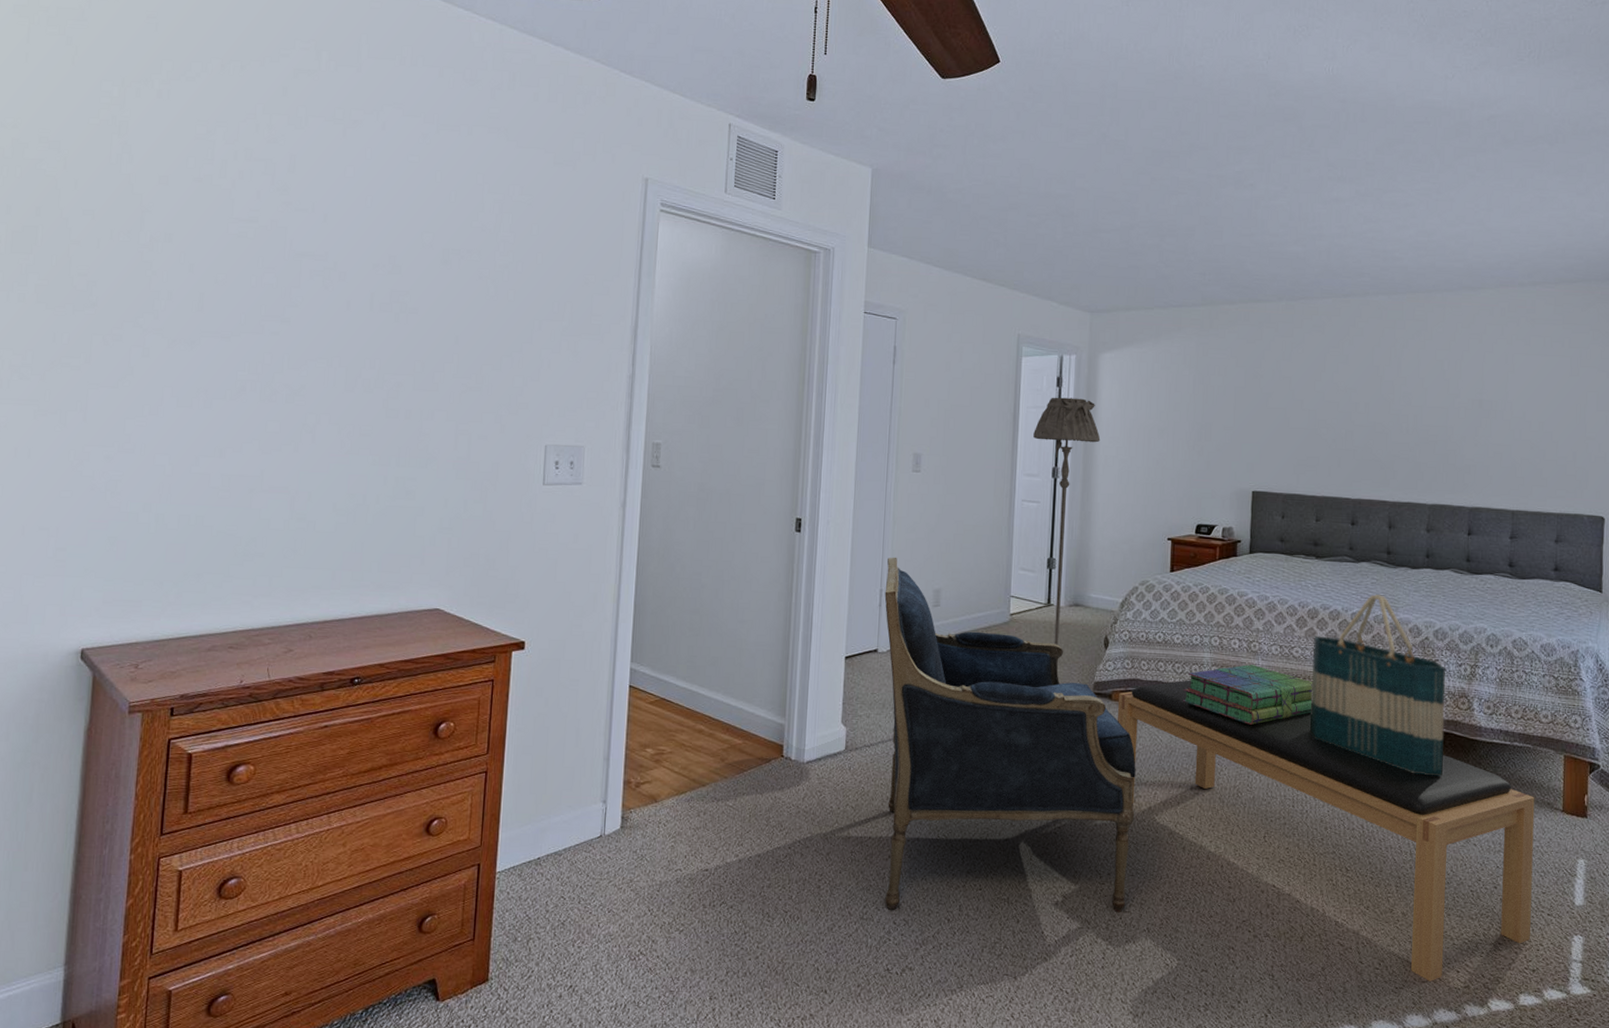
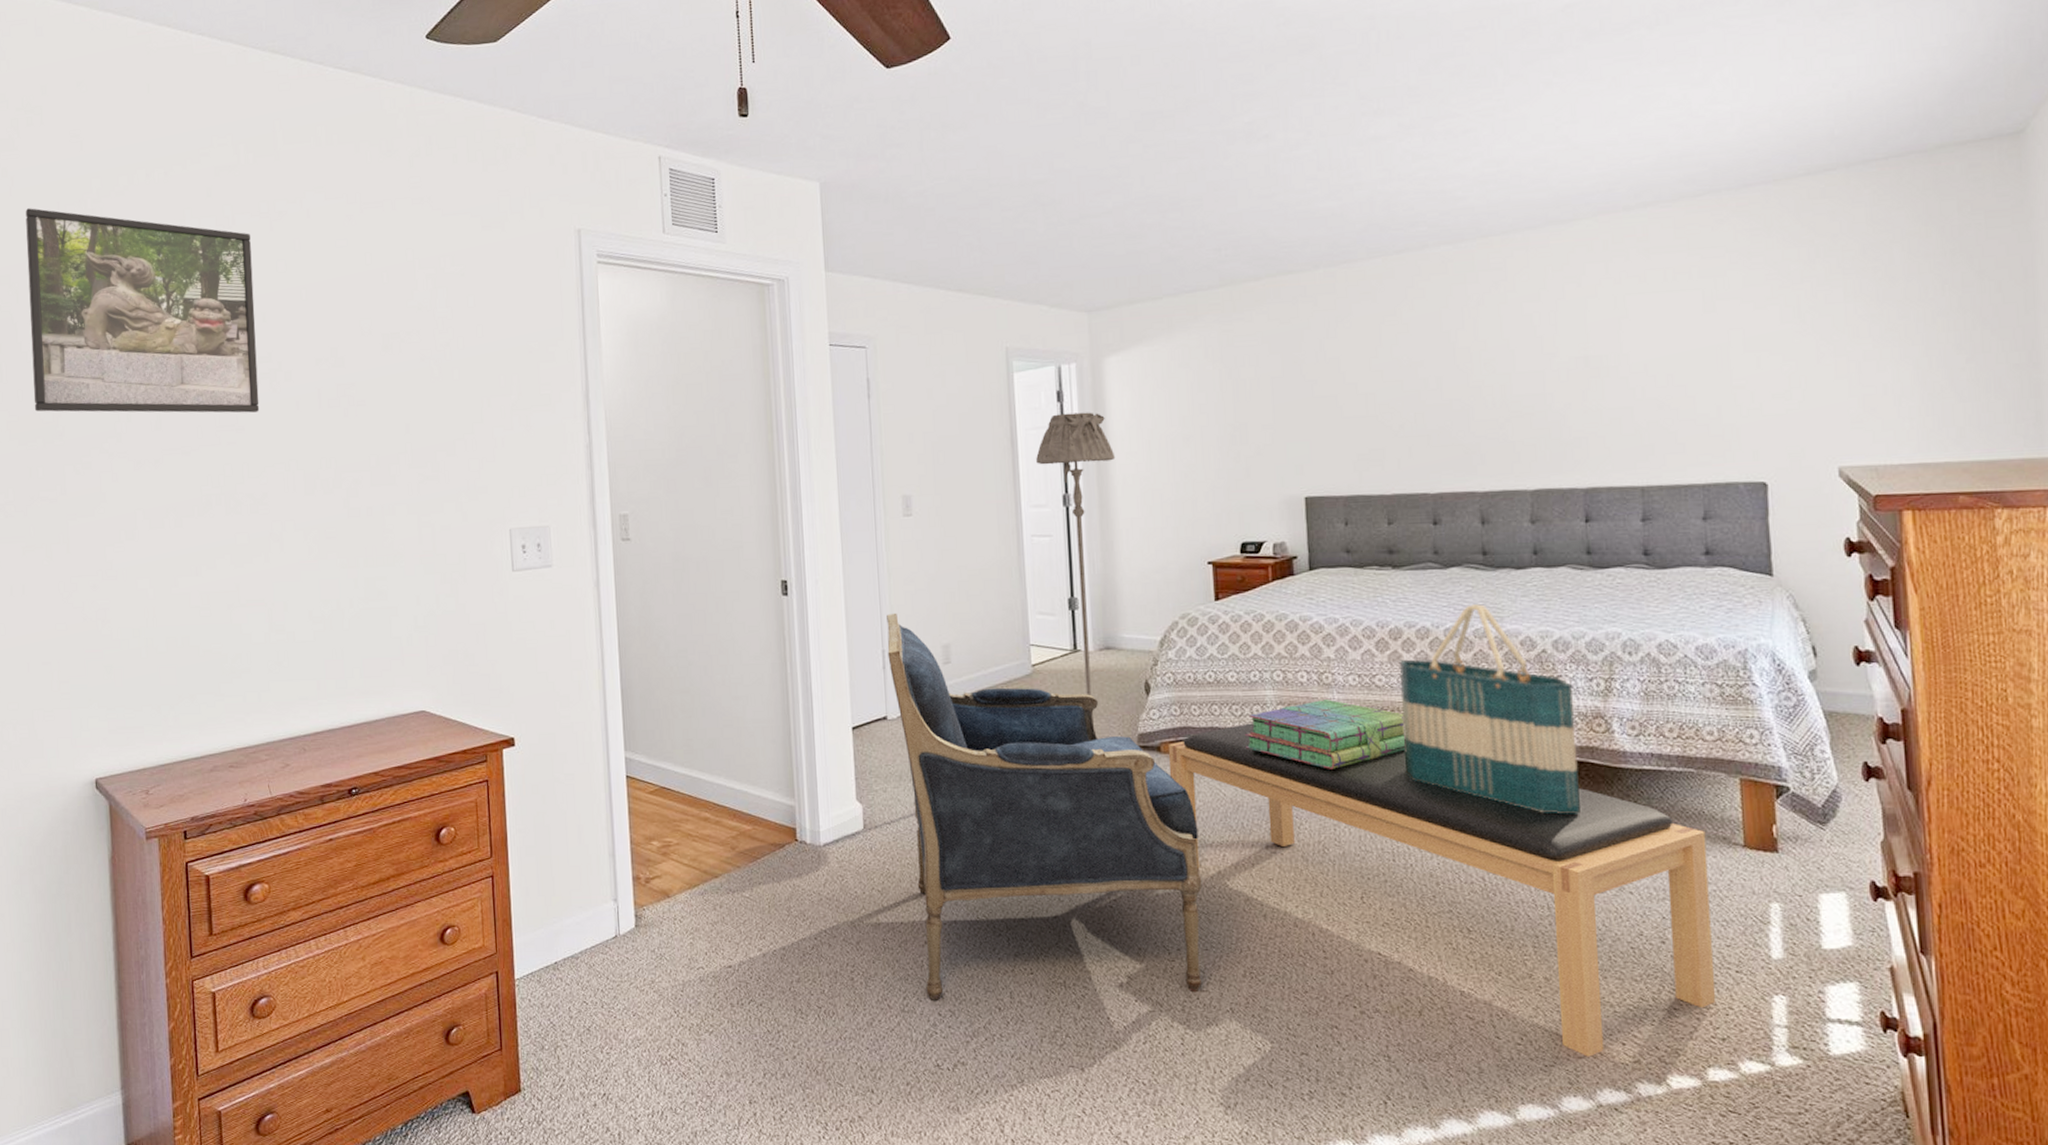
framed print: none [68,79,322,307] -> present [25,208,260,413]

